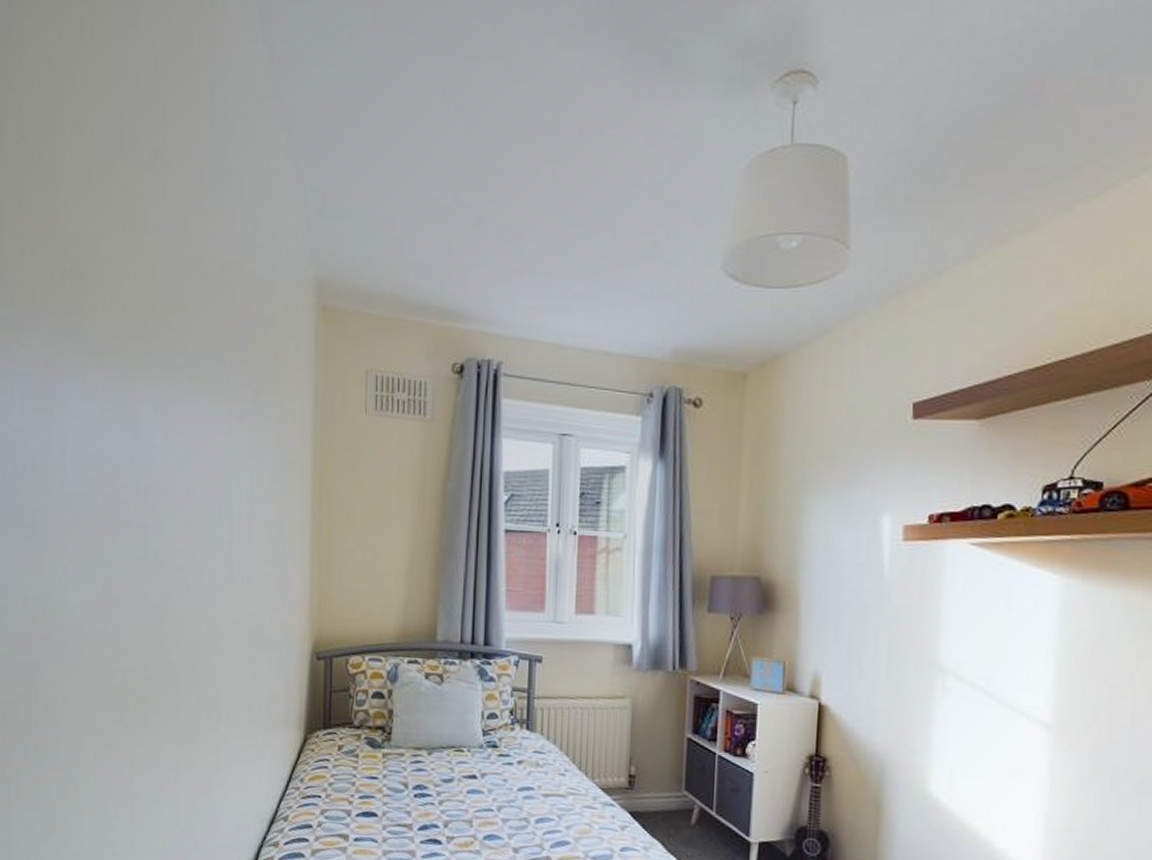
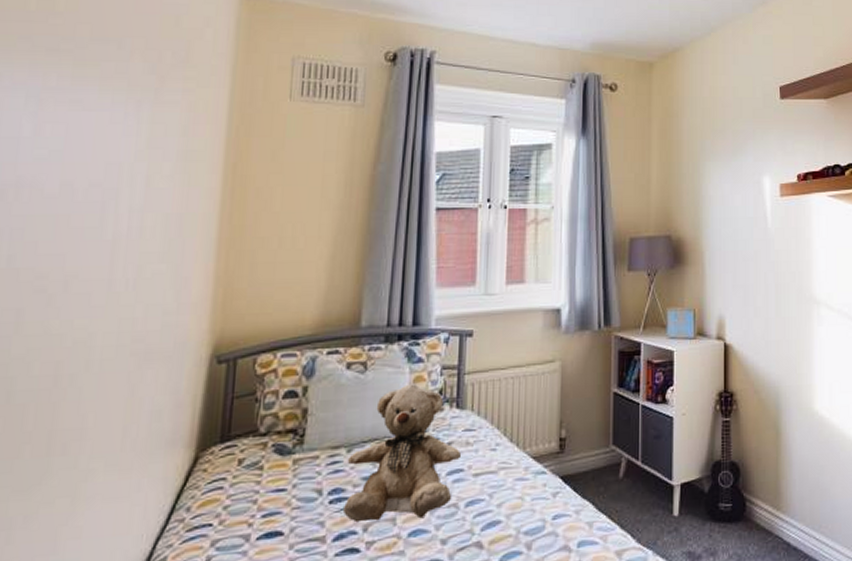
teddy bear: none [425,700,531,825] -> present [342,384,461,523]

